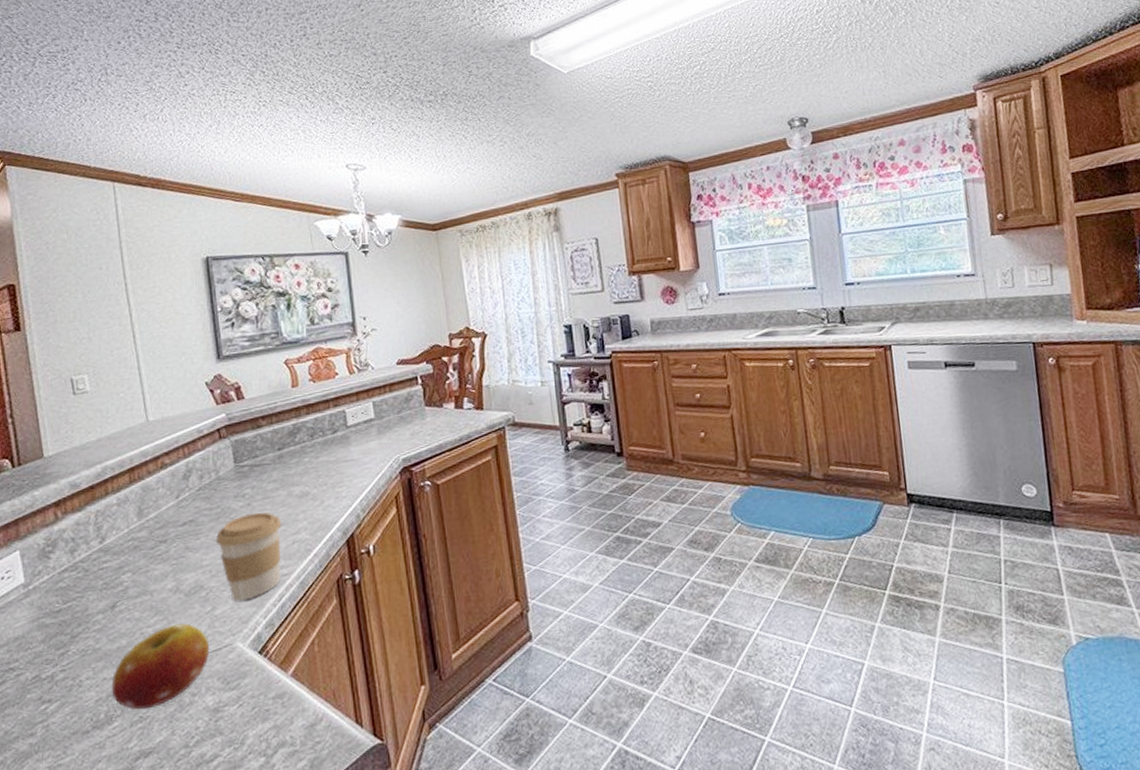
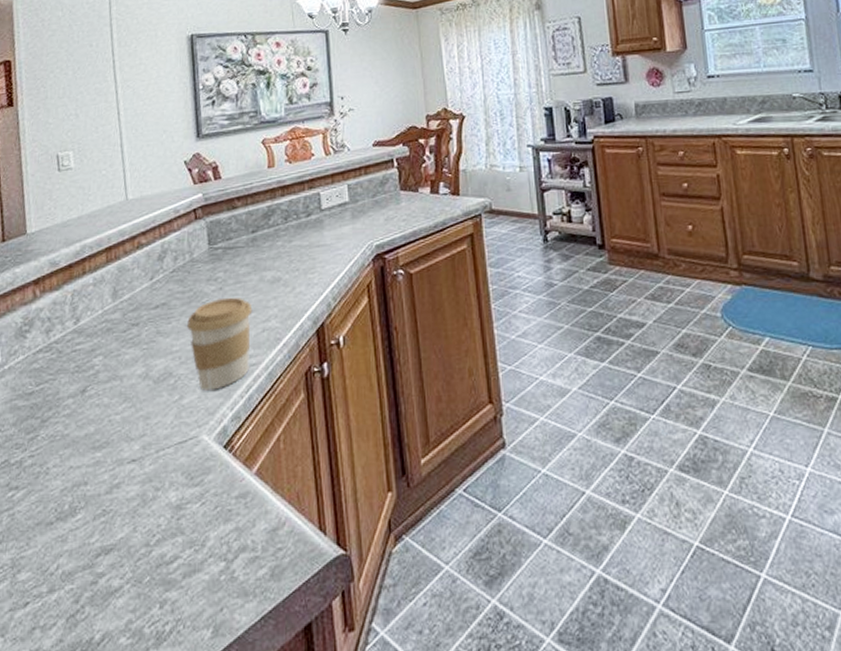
fruit: present [111,623,210,710] -> none [76,412,176,503]

